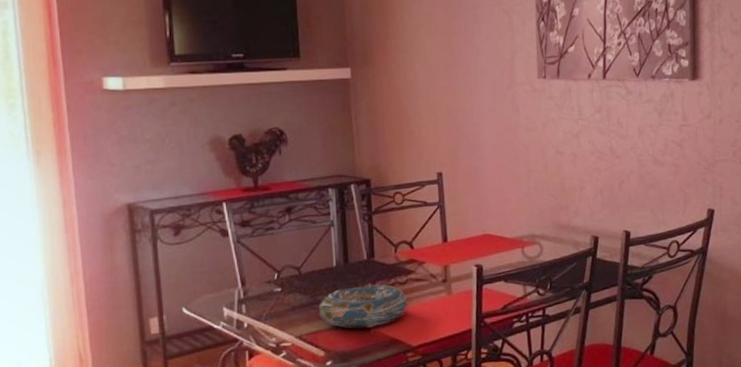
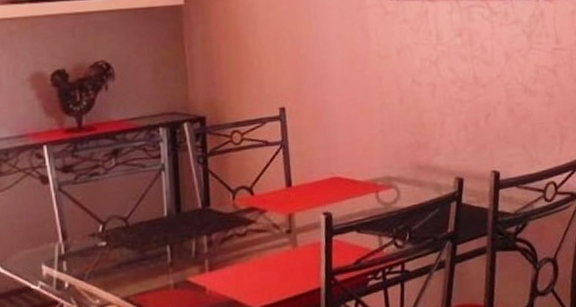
decorative bowl: present [319,284,408,329] -> none [148,236,248,288]

